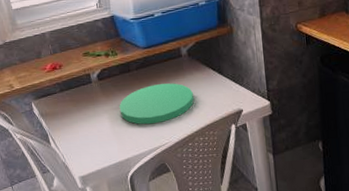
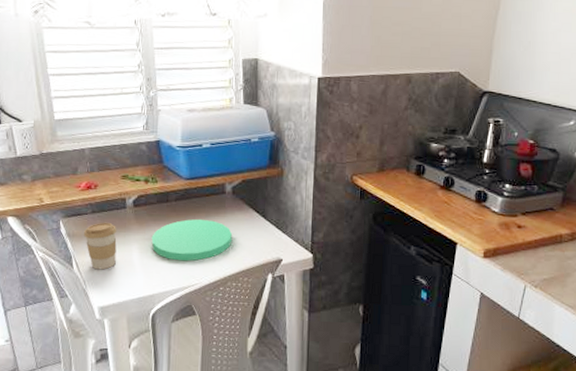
coffee cup: none [56,98,90,143] -> present [84,222,117,270]

